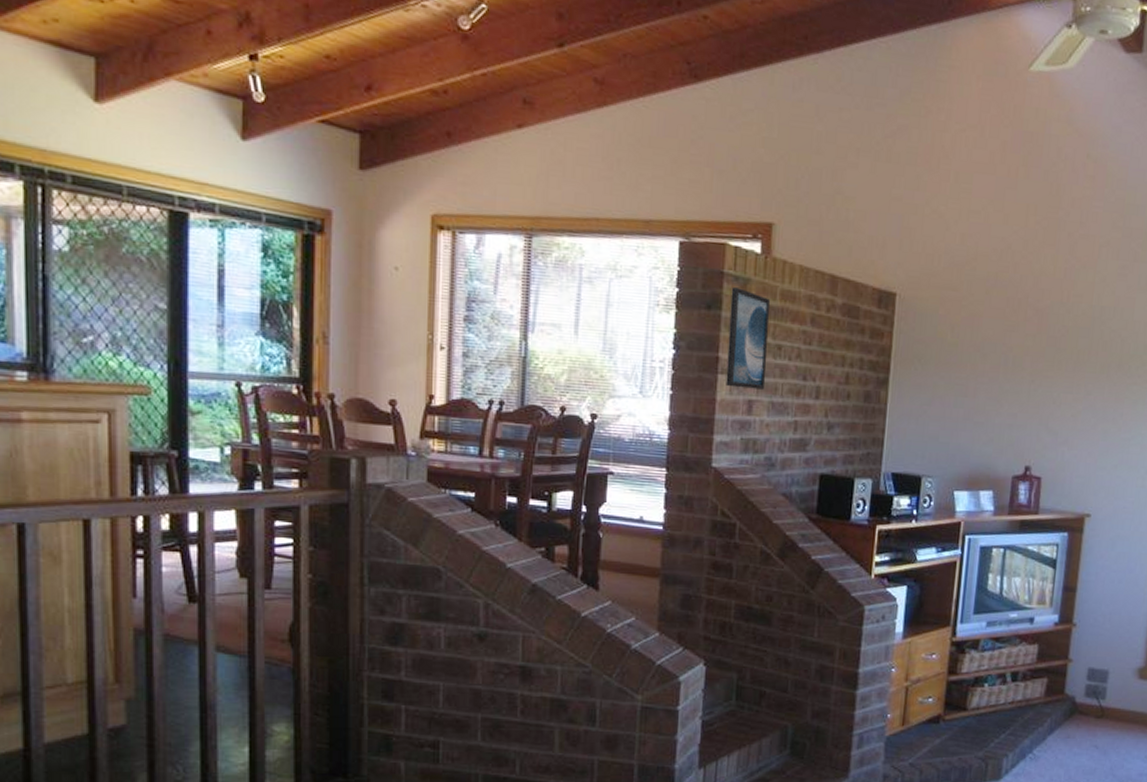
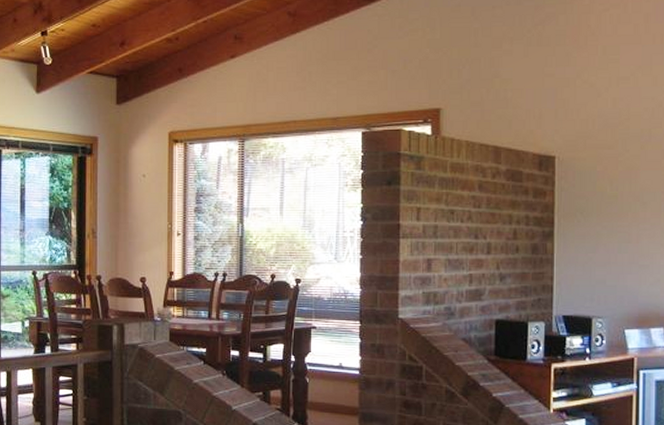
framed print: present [726,287,771,390] -> none [407,165,442,249]

